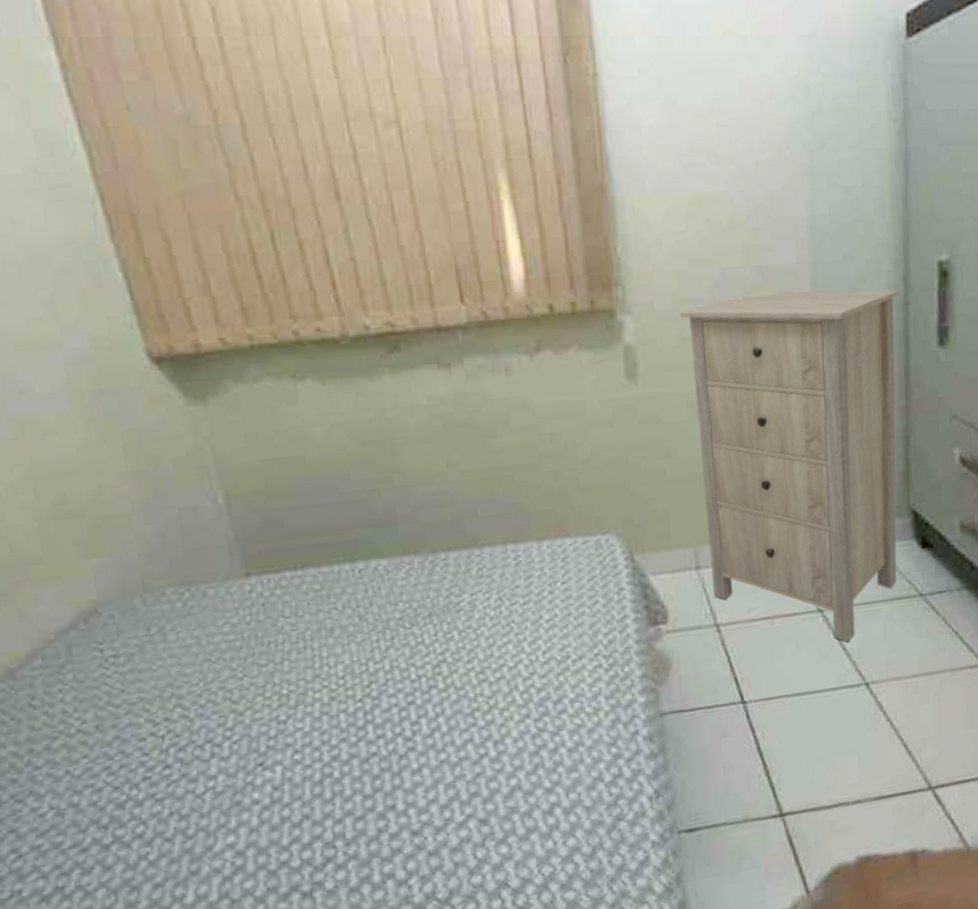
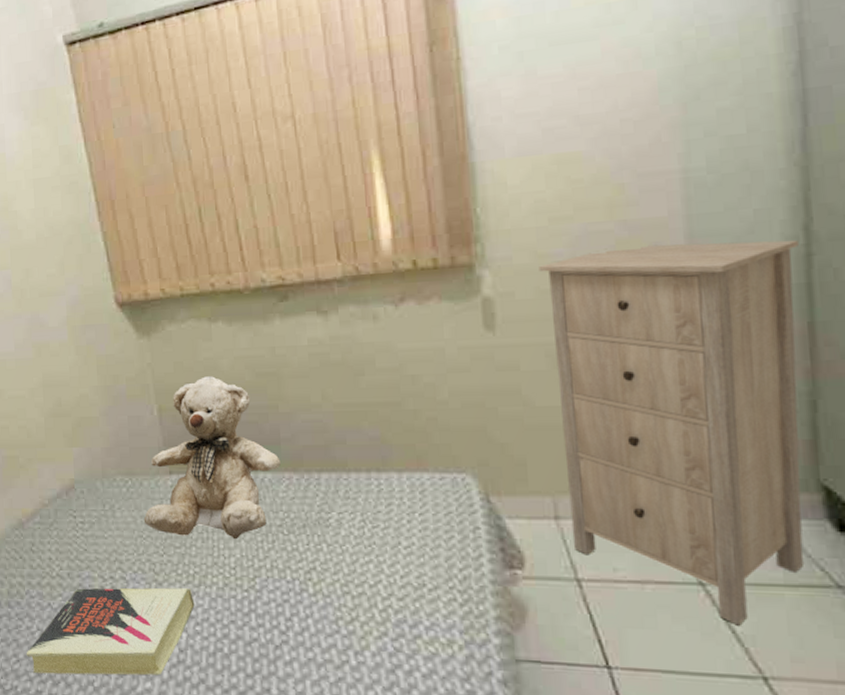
book: none [32,712,292,867] -> present [26,588,195,676]
teddy bear: none [211,448,398,651] -> present [143,376,281,540]

